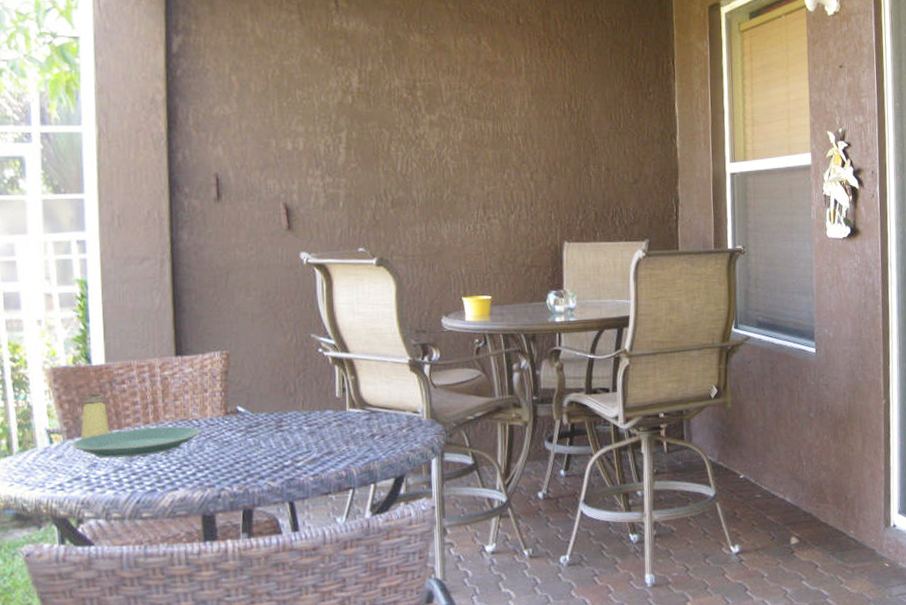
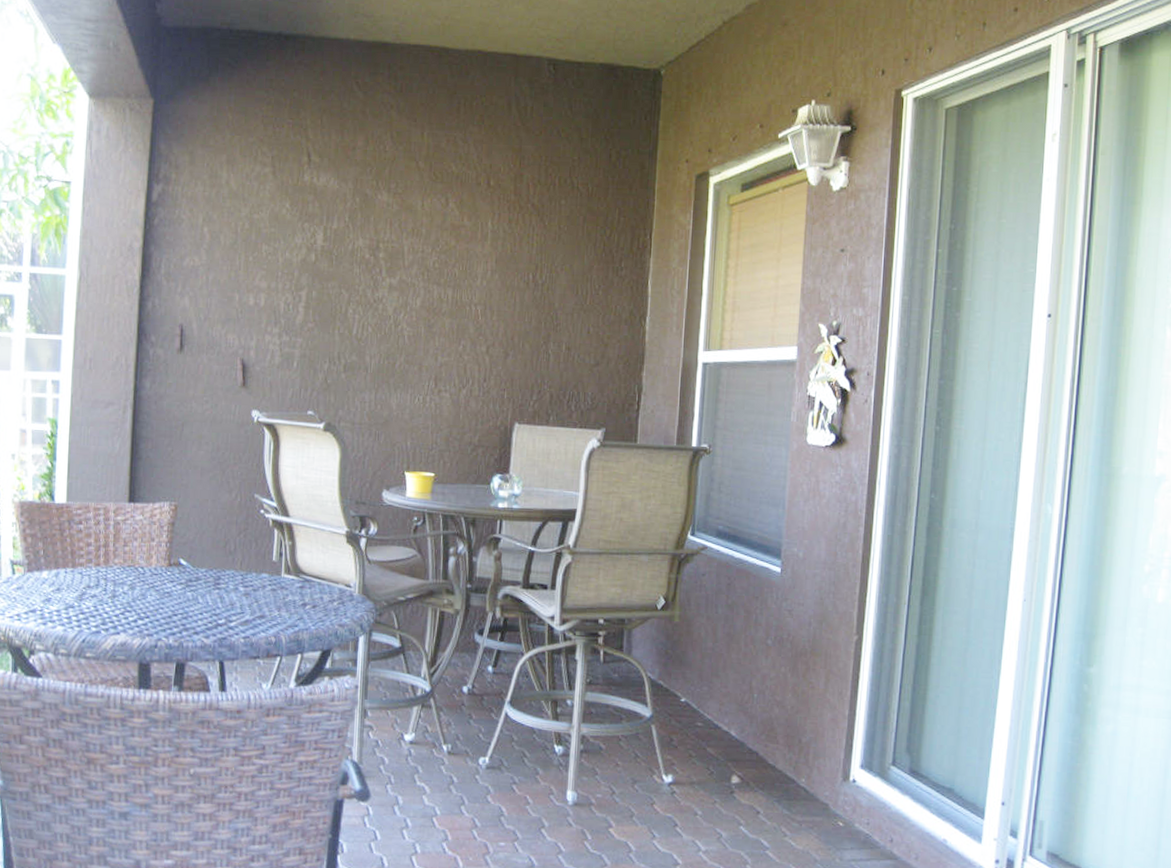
plate: present [71,426,201,458] -> none [30,569,145,597]
saltshaker: present [81,392,109,439] -> none [40,529,65,574]

